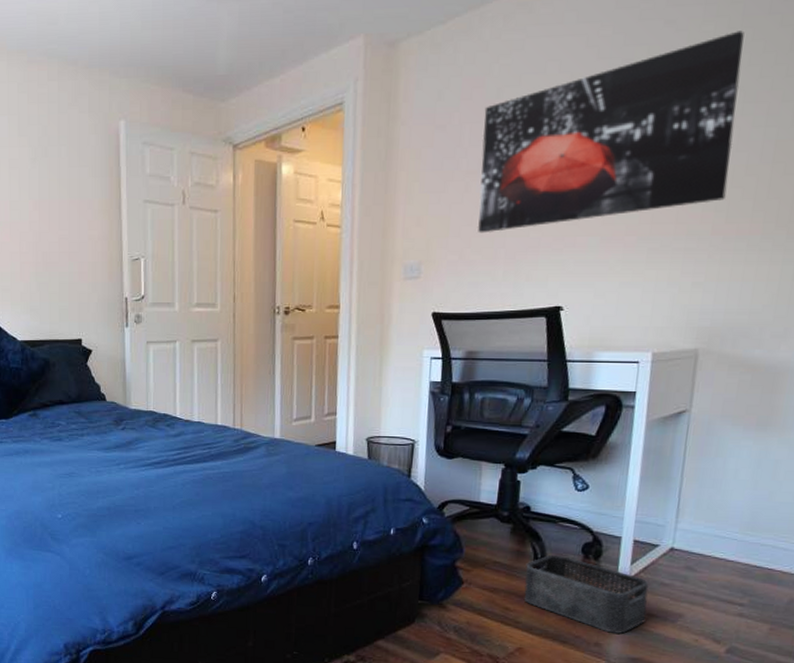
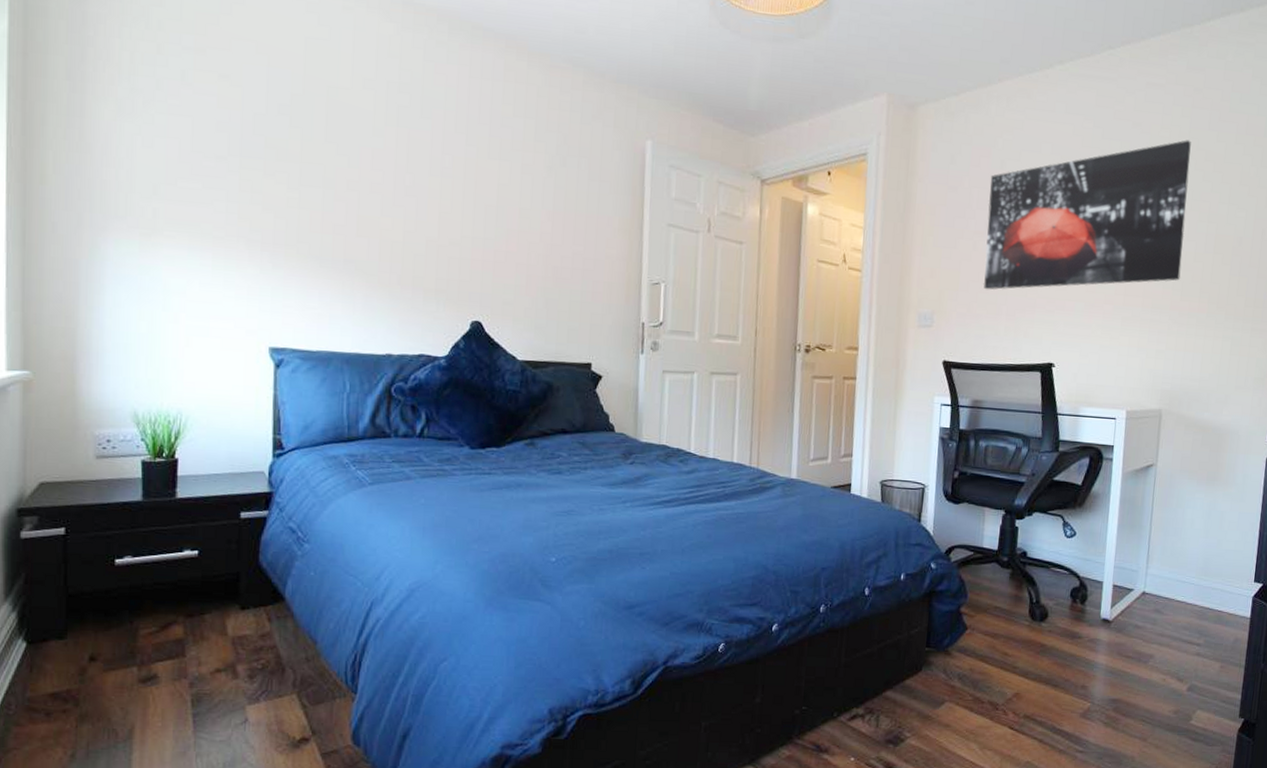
storage bin: present [523,554,649,634] -> none [1020,599,1126,676]

